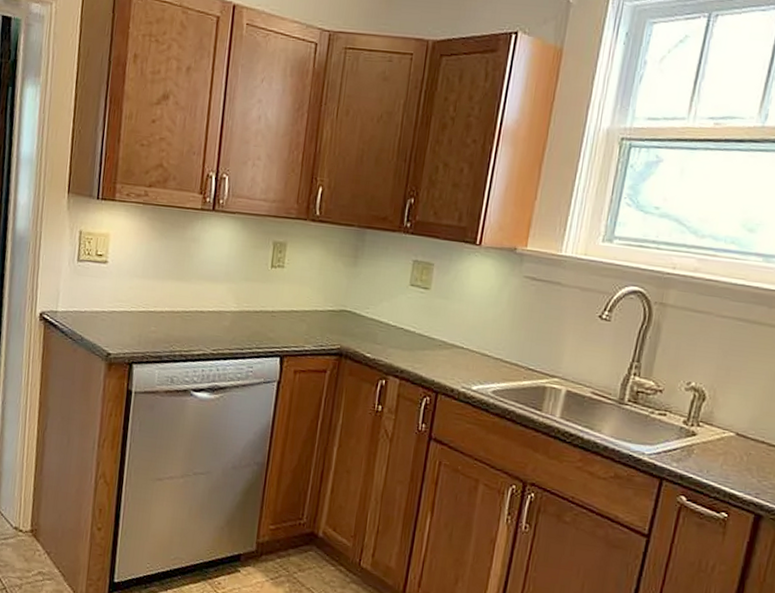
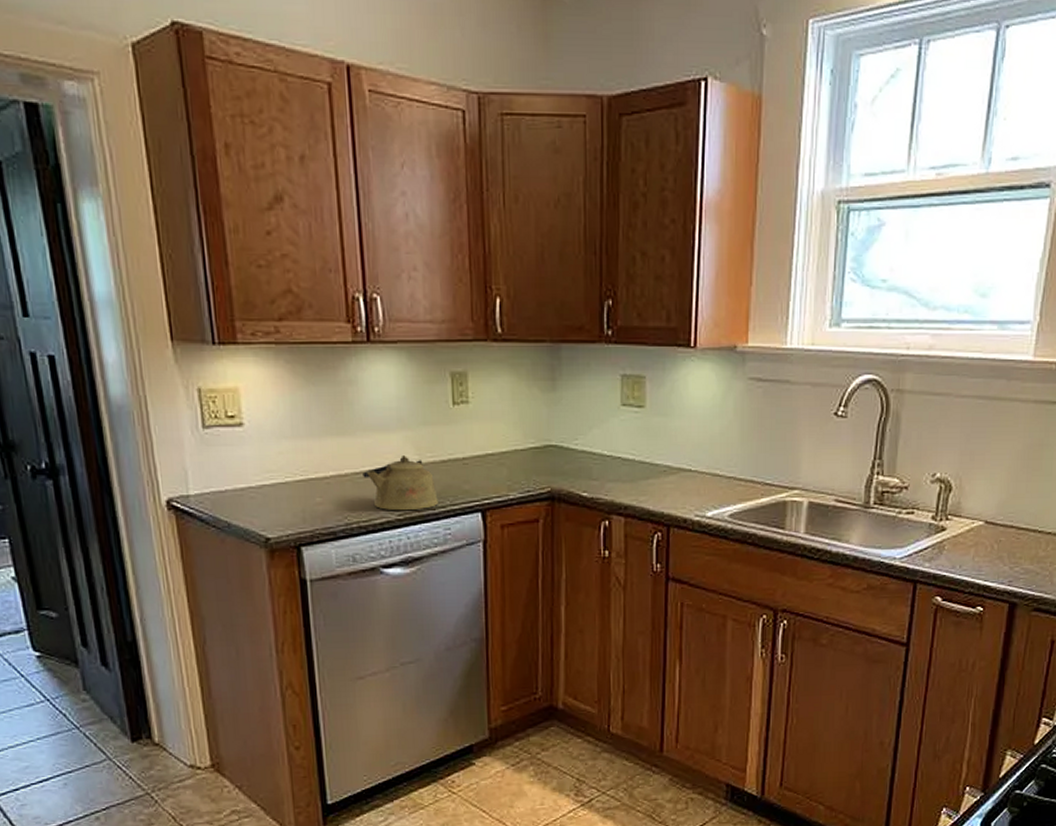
kettle: none [190,303,247,349] -> present [363,456,438,511]

